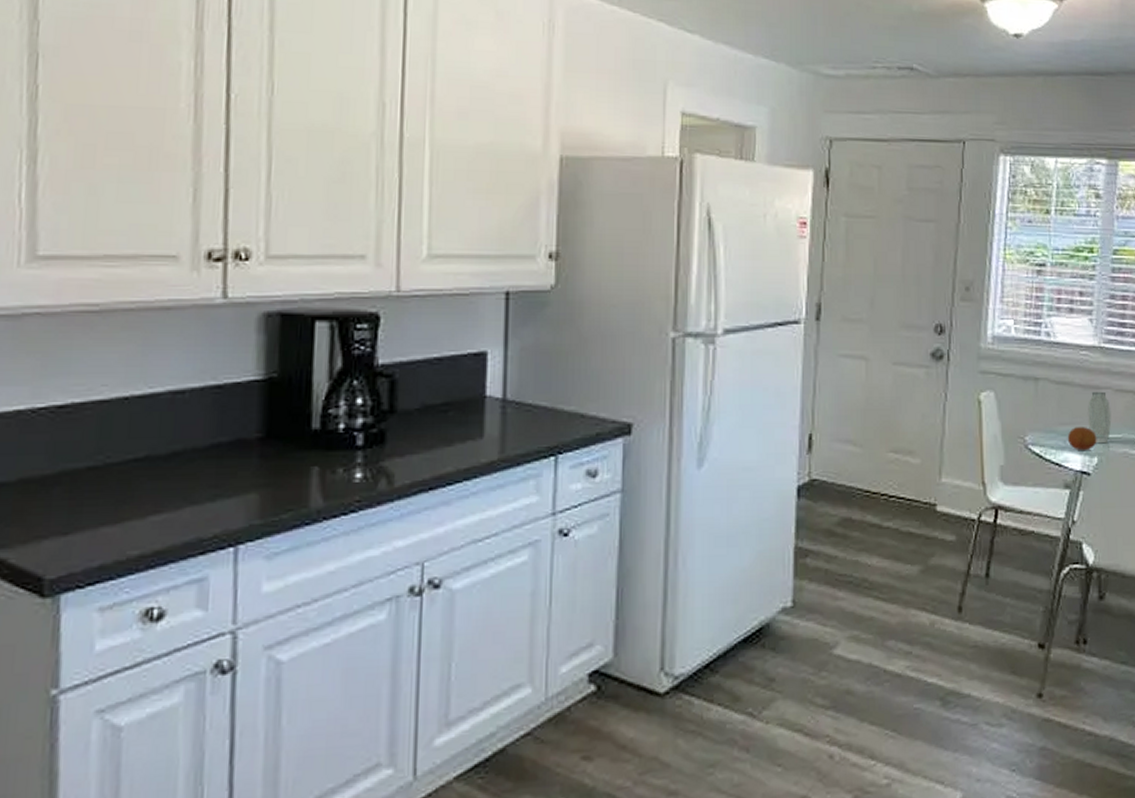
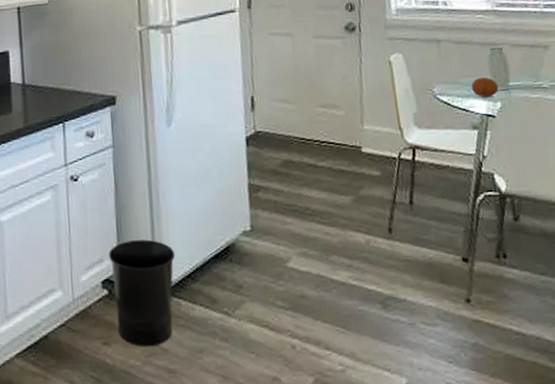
waste bin: none [602,617,692,761] -> present [109,239,176,346]

